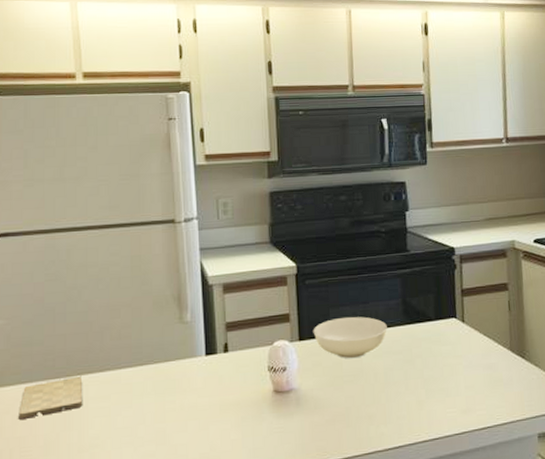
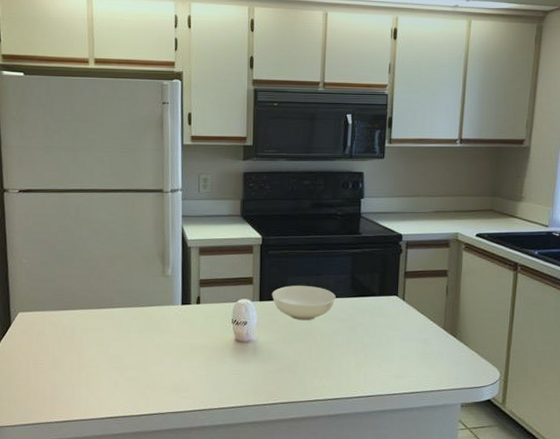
cutting board: present [18,377,83,419] -> none [34,311,84,339]

